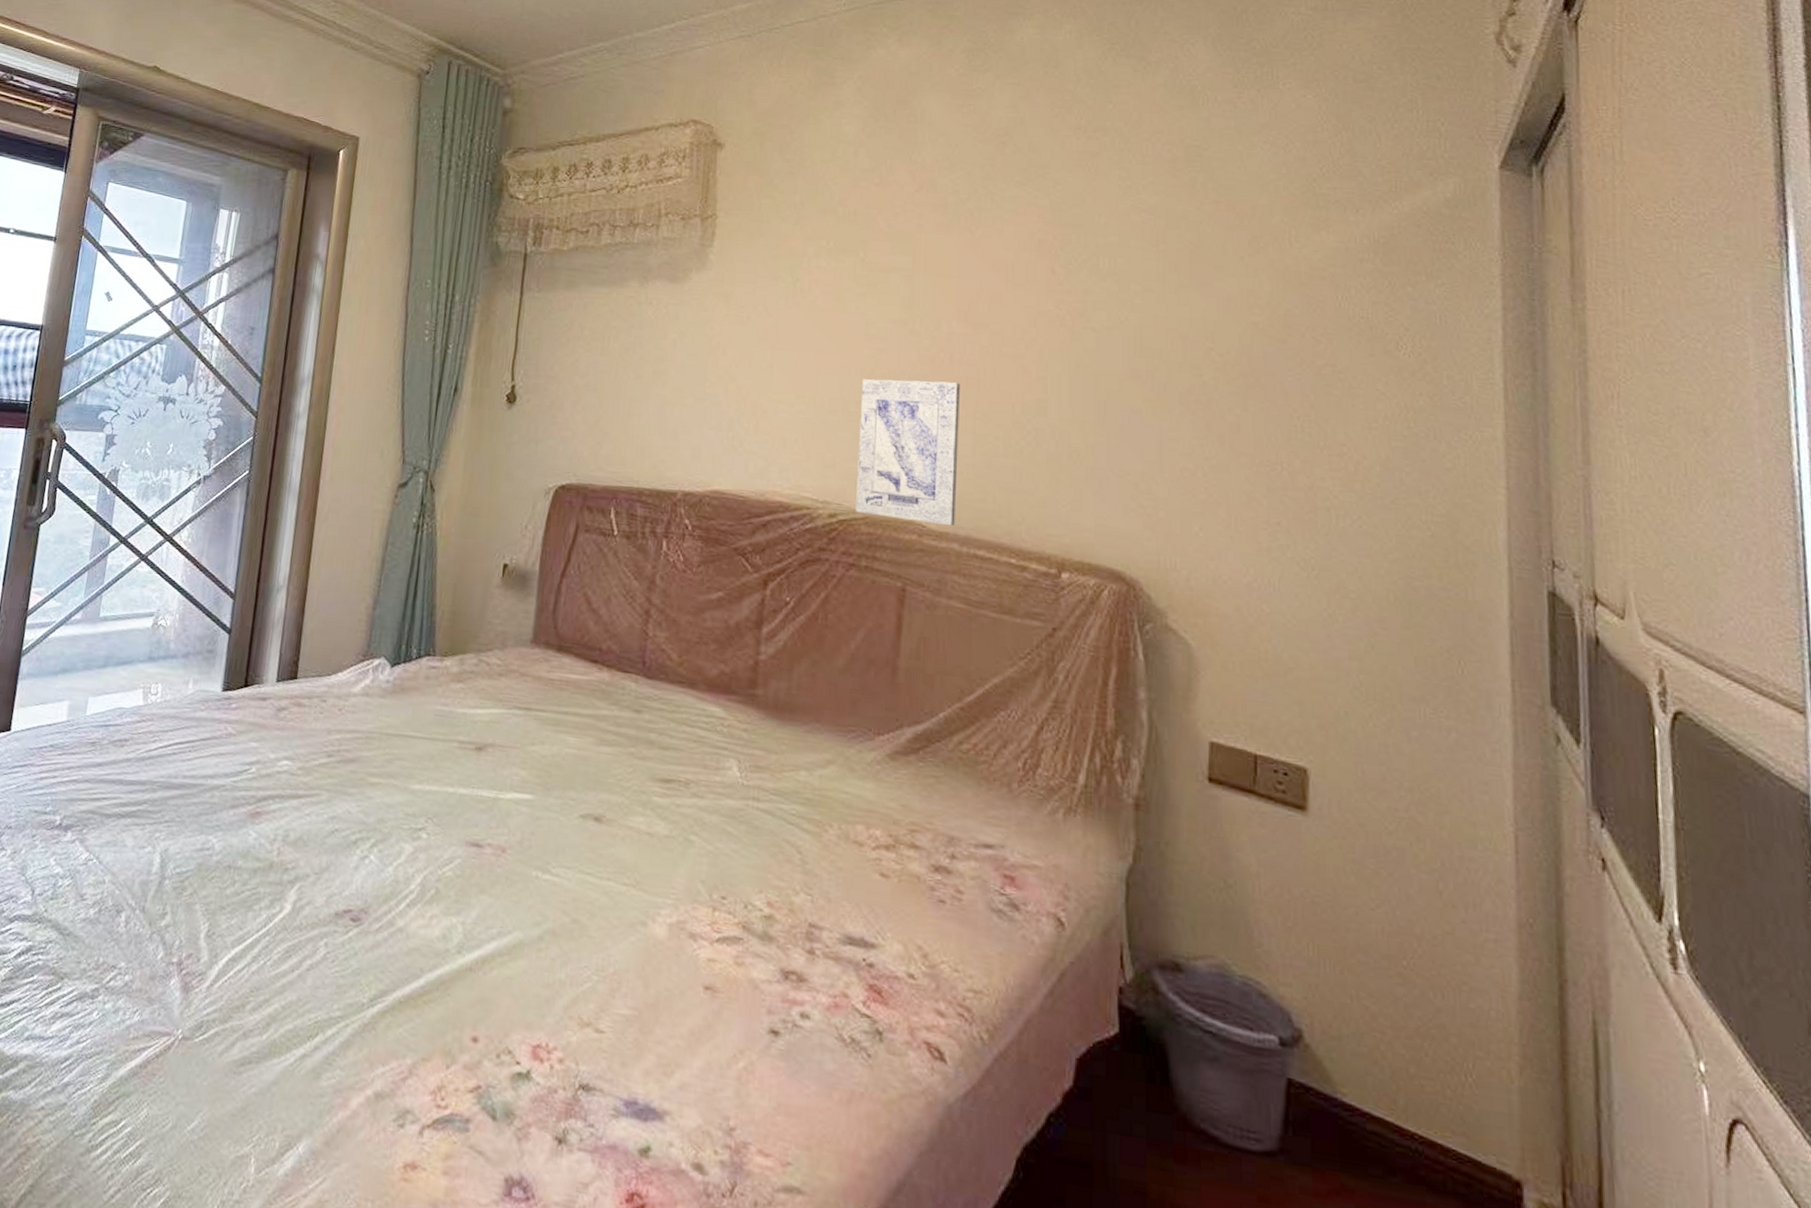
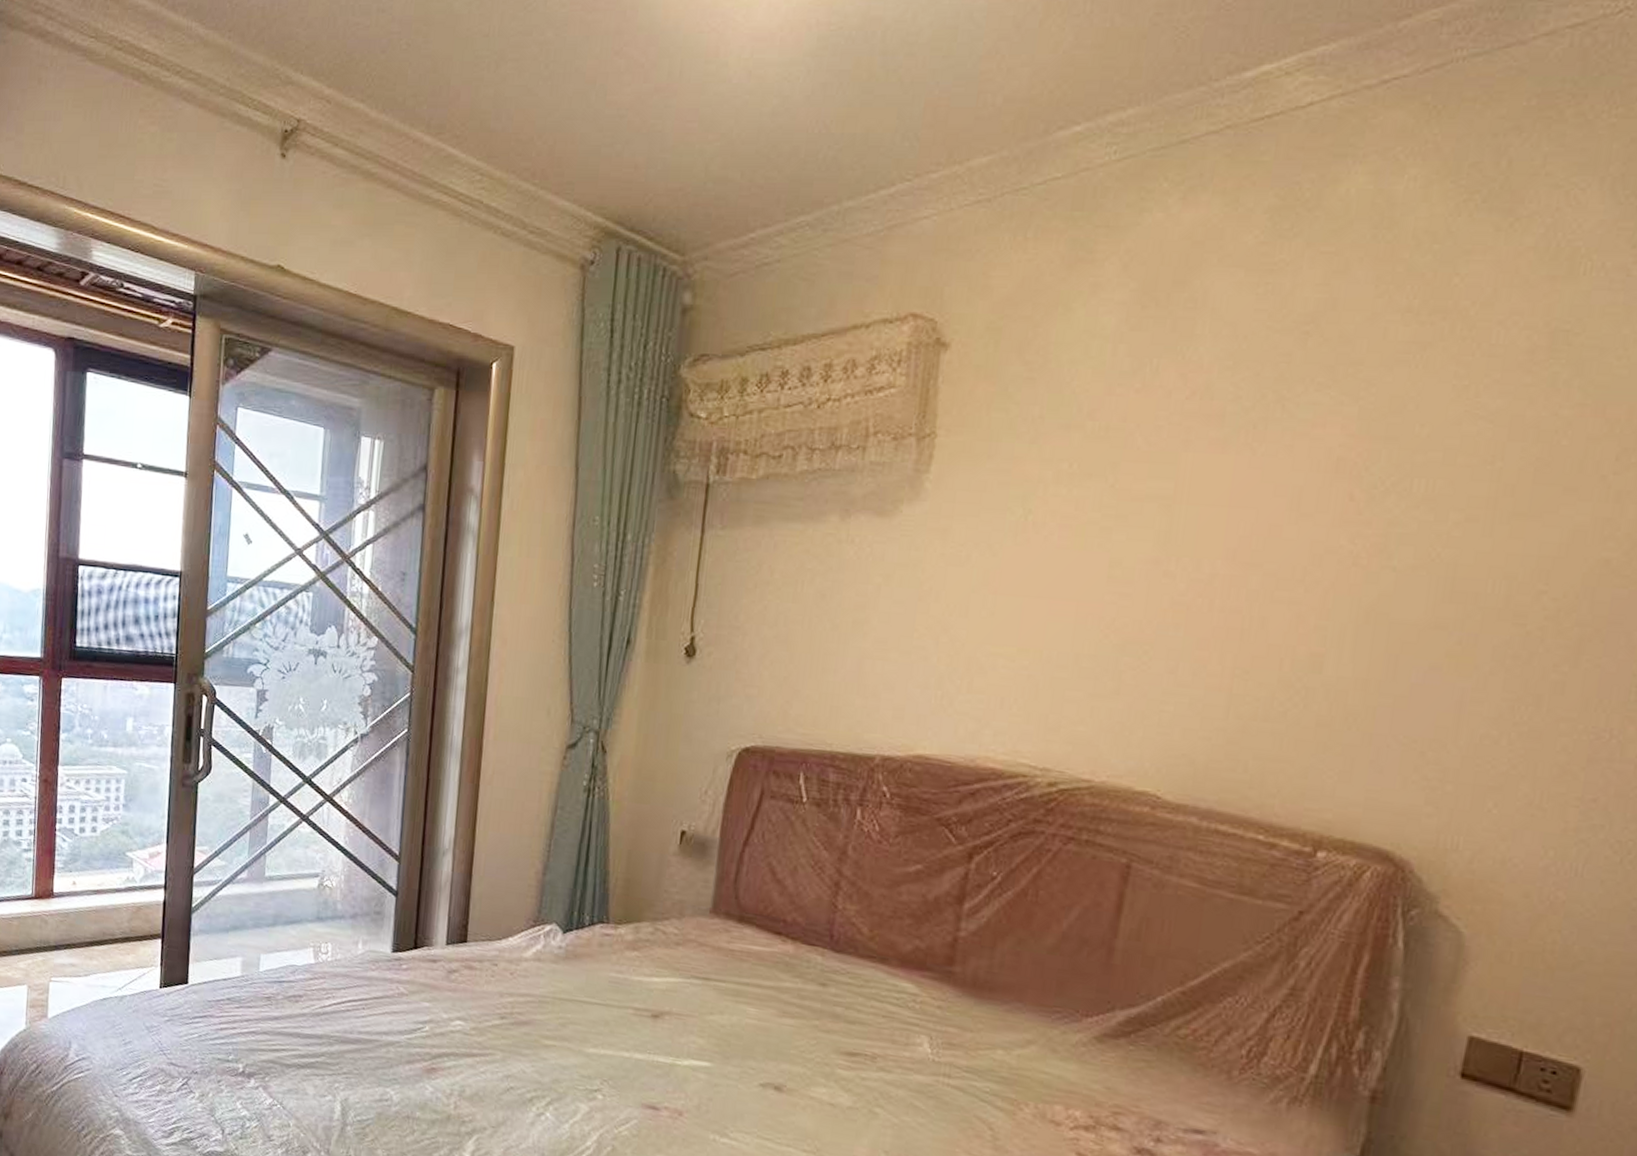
wall art: present [856,379,960,527] -> none [1080,629,1219,798]

